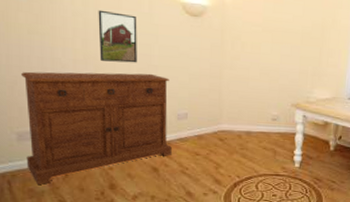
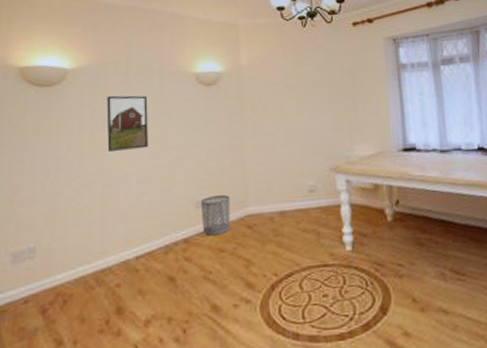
sideboard: present [21,71,172,186] -> none [19,157,191,321]
waste bin: none [181,111,207,142] -> present [200,194,231,236]

